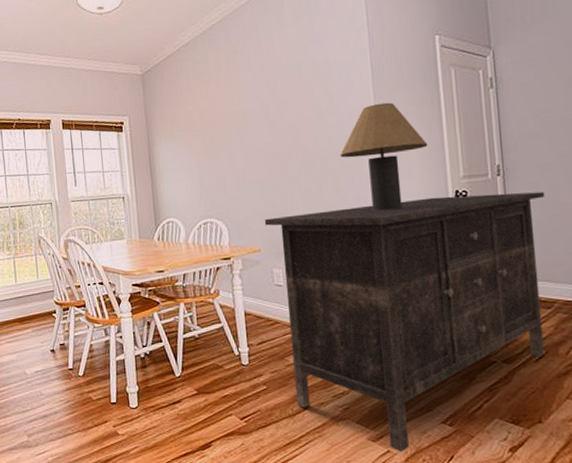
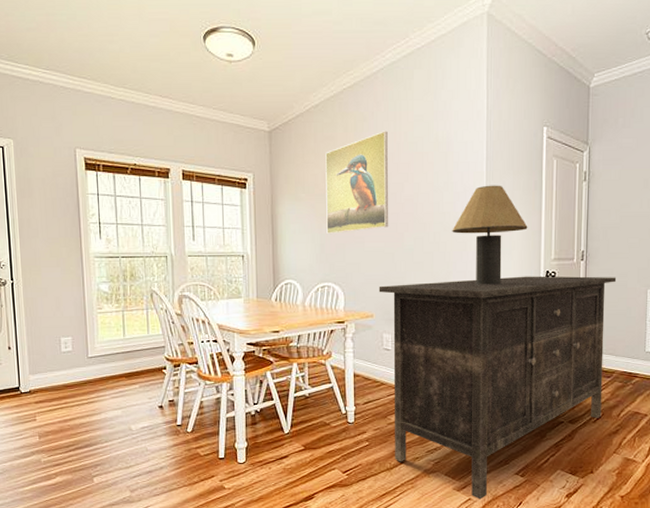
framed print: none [198,60,271,169] -> present [325,131,389,234]

